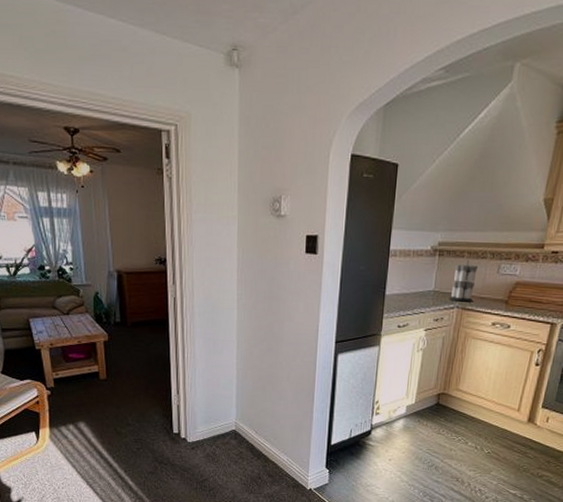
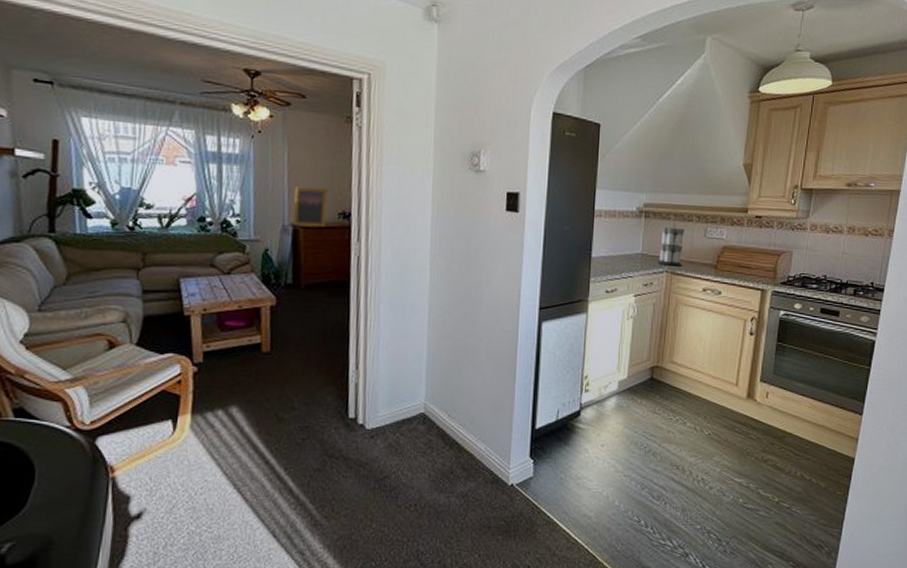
picture frame: none [118,236,145,273] -> present [293,187,328,228]

